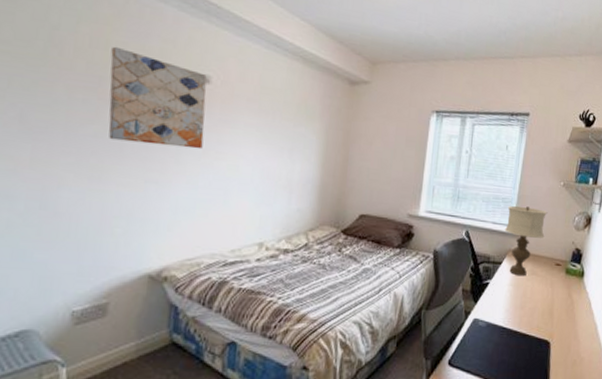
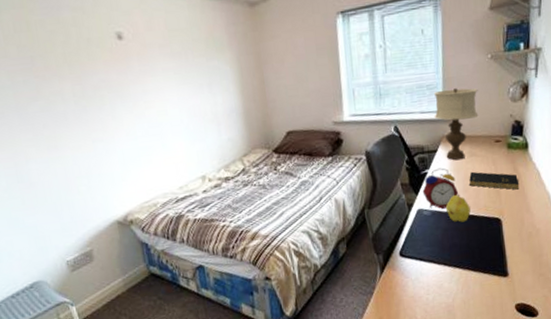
wall art: present [108,46,207,149] -> none [33,25,132,111]
alarm clock: none [481,280,516,322] -> present [422,168,459,209]
fruit: none [501,309,524,339] -> present [446,194,471,223]
book: none [527,290,572,315] -> present [469,171,520,190]

